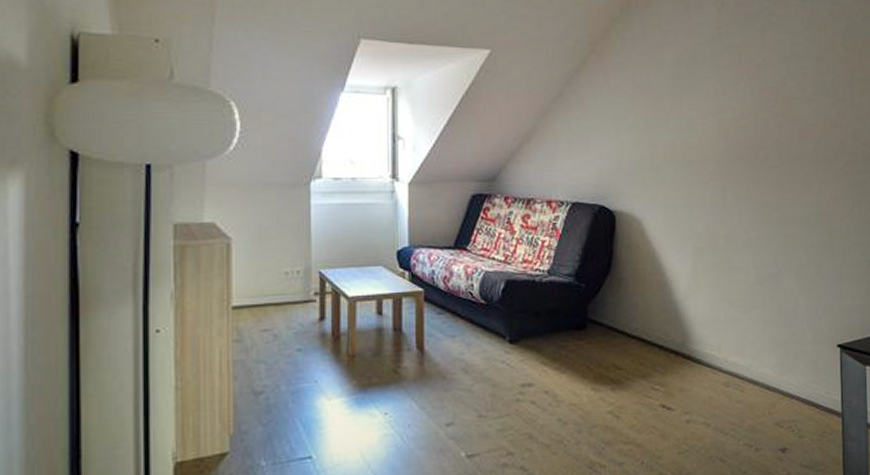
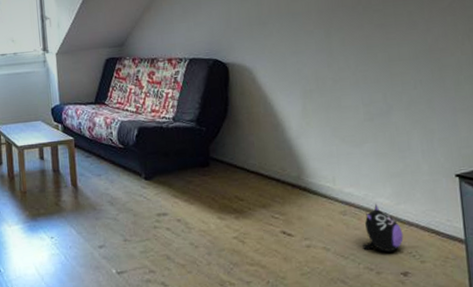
plush toy: none [744,374,784,427] -> present [362,203,404,253]

